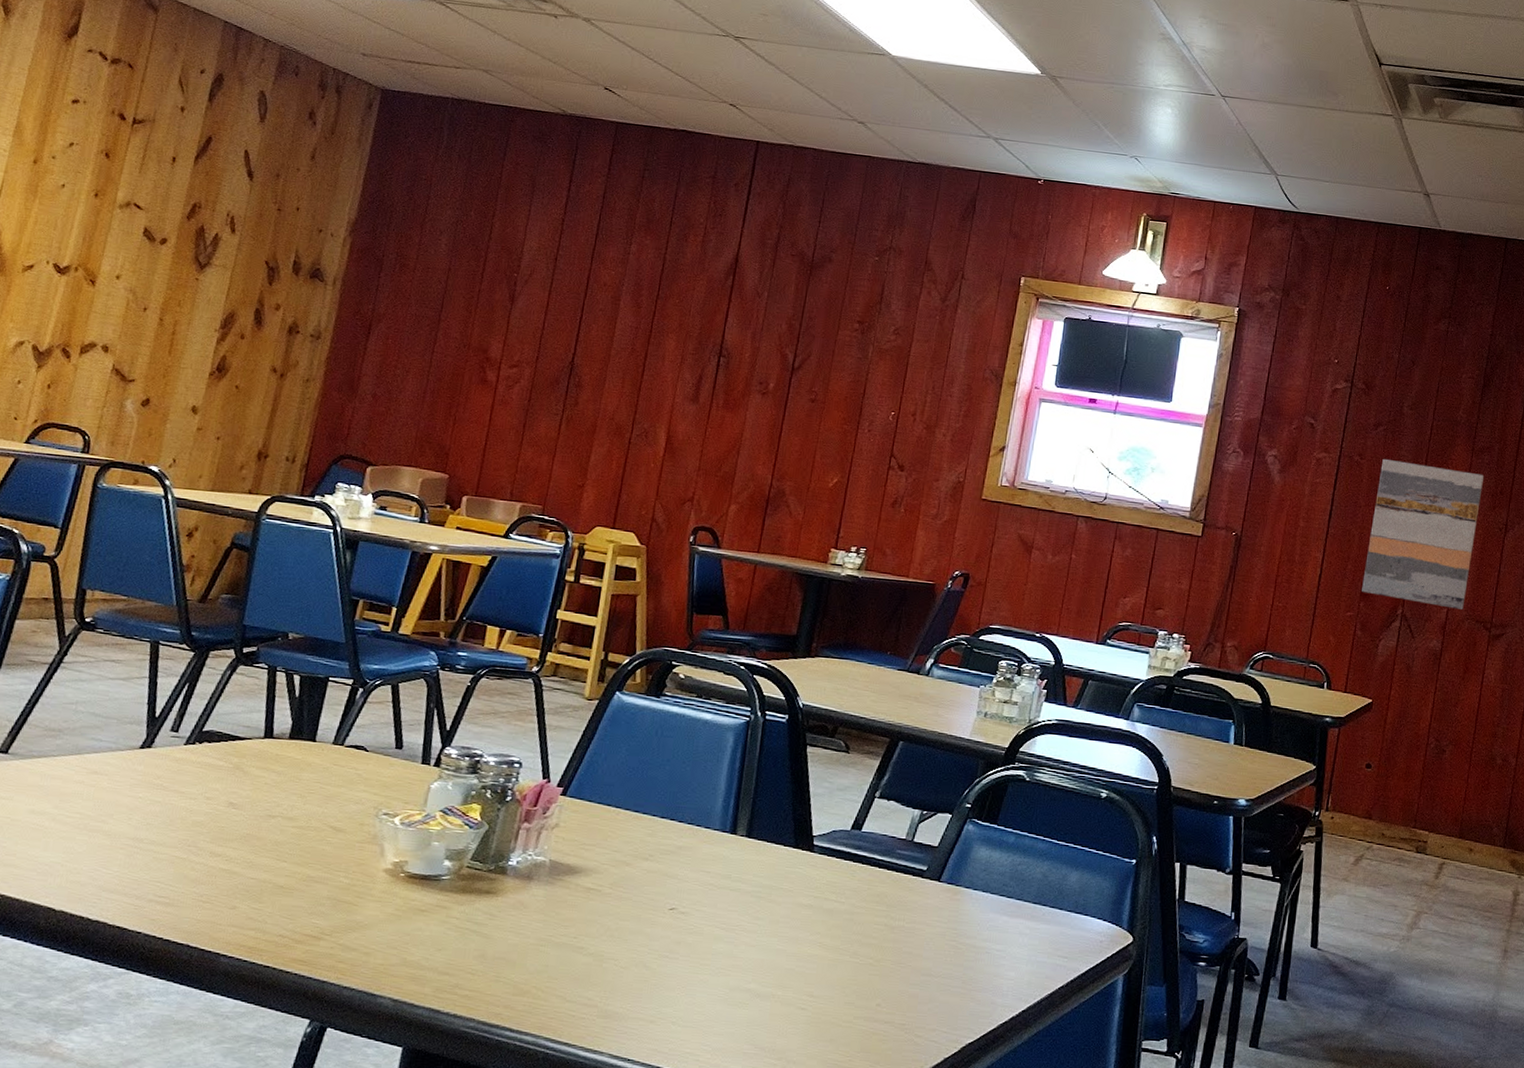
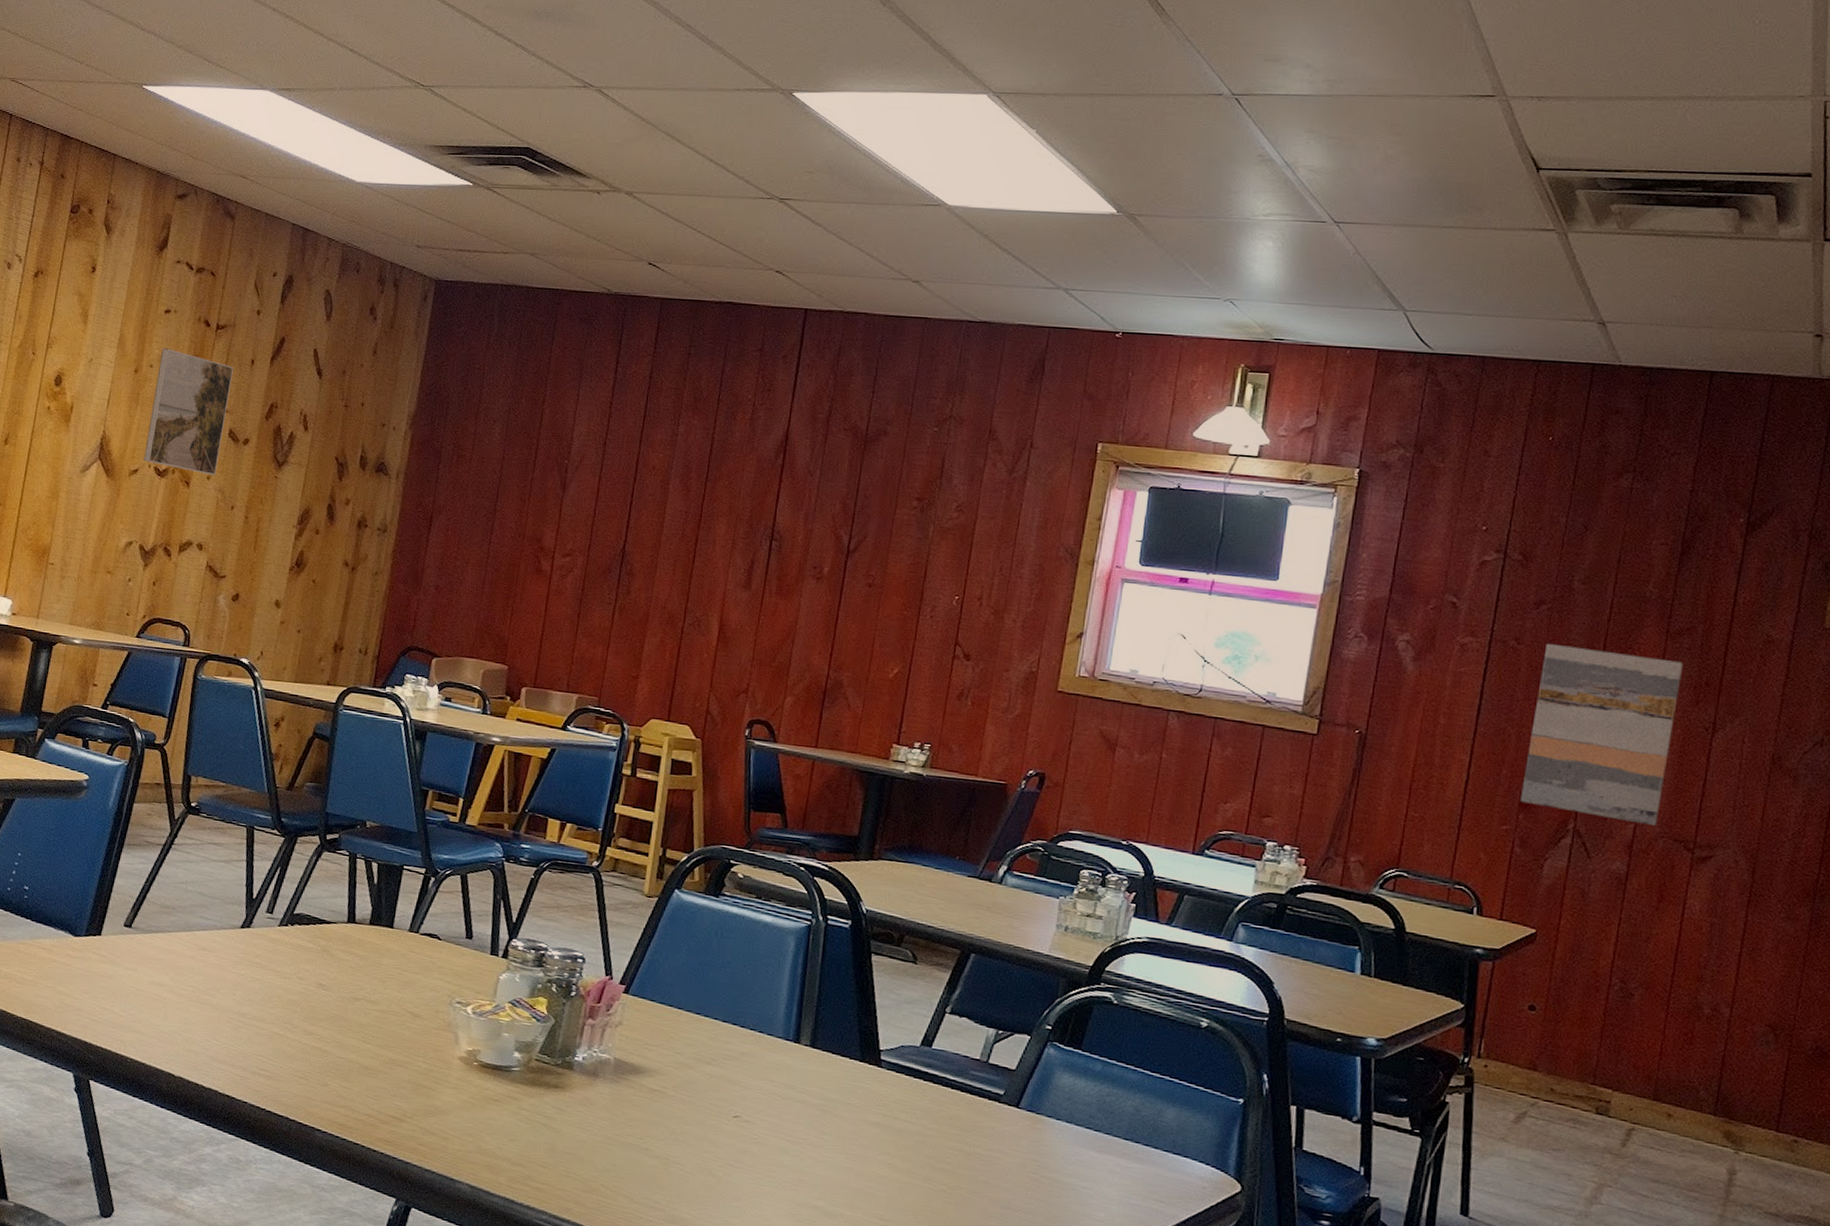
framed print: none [41,140,151,275] -> present [144,348,233,475]

